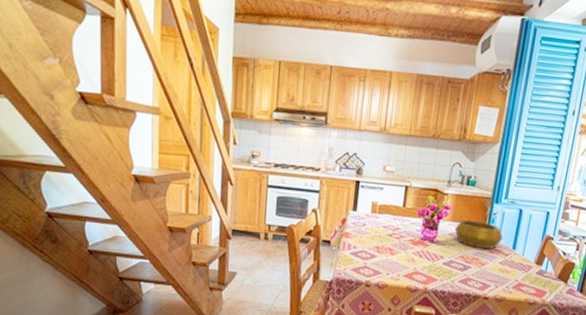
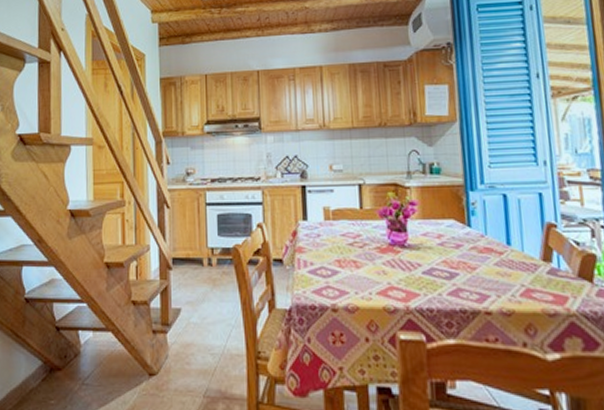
decorative bowl: present [454,219,504,249] -> none [427,214,492,248]

